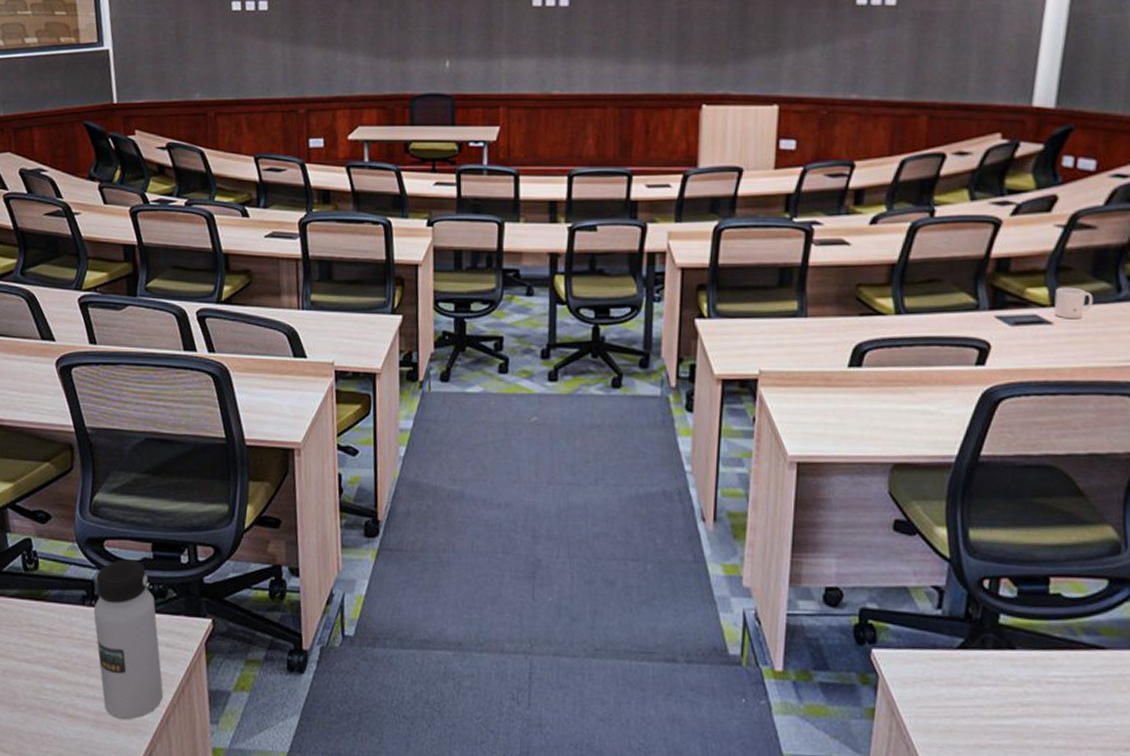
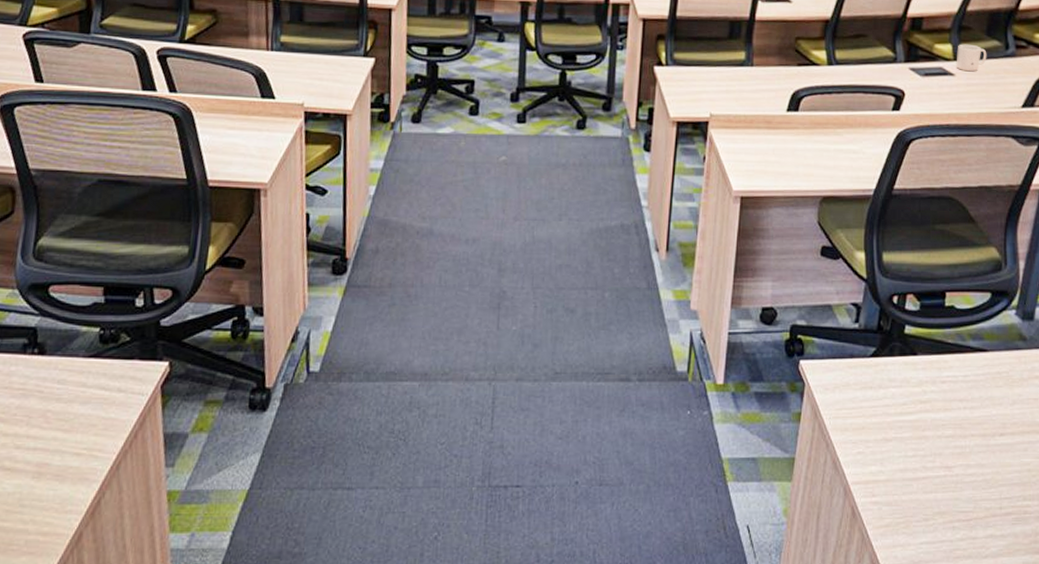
water bottle: present [93,559,163,719] -> none [35,305,114,468]

